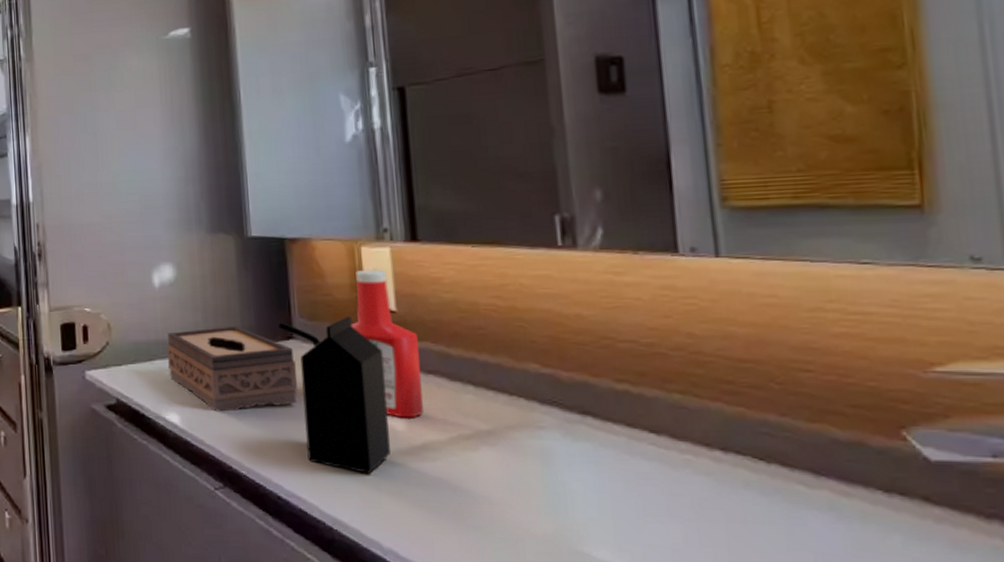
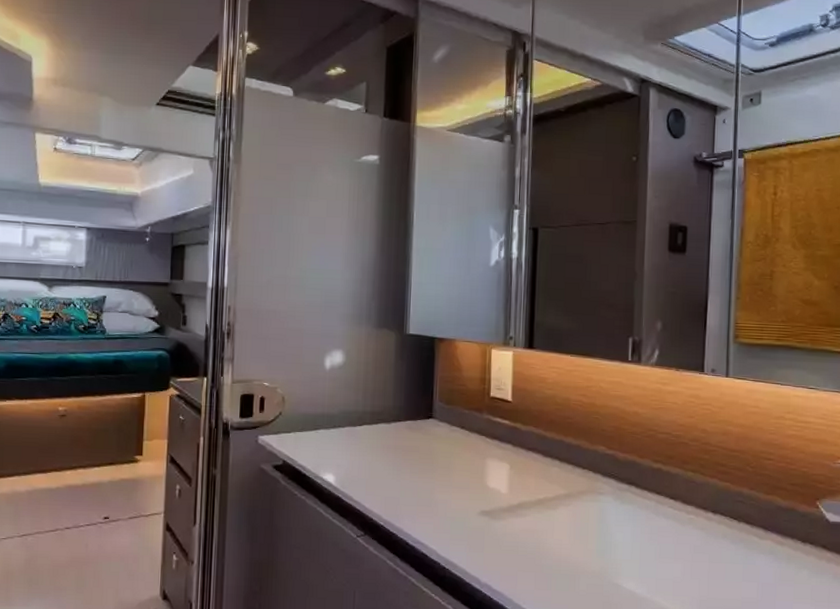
tissue box: present [167,325,297,412] -> none [330,405,432,474]
juice carton: present [278,316,390,474] -> none [422,403,498,526]
ketchup bottle: present [351,269,425,418] -> none [477,367,525,484]

